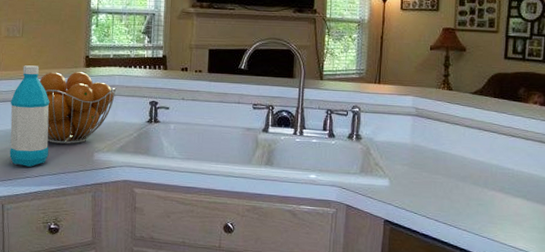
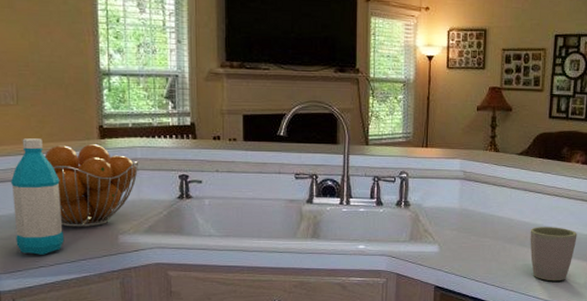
mug: none [484,166,536,224] -> present [530,227,577,282]

